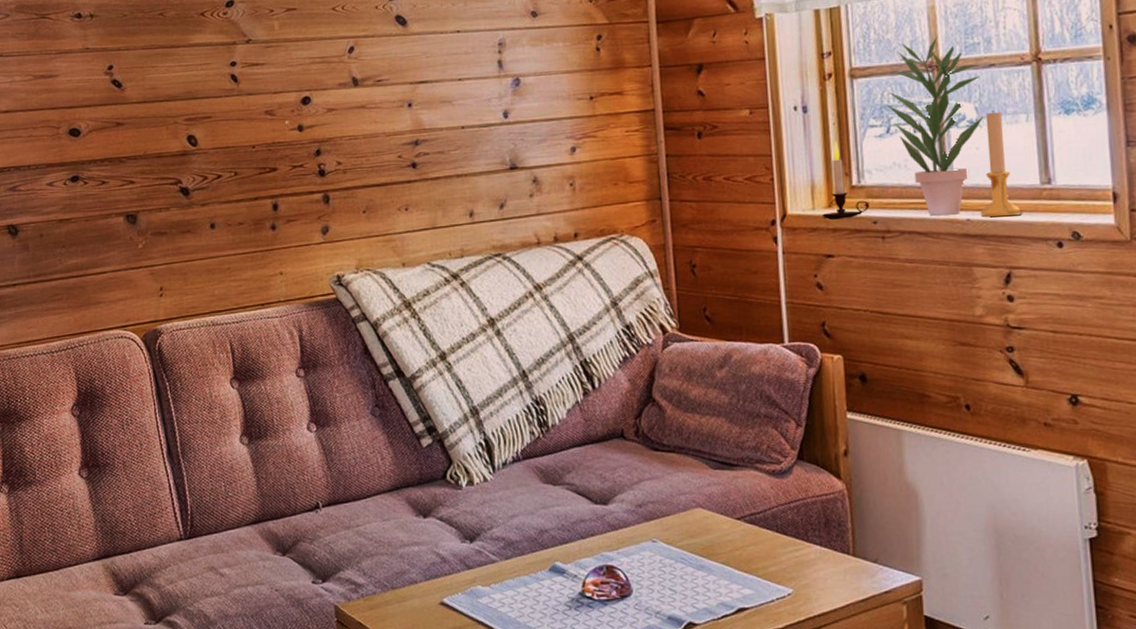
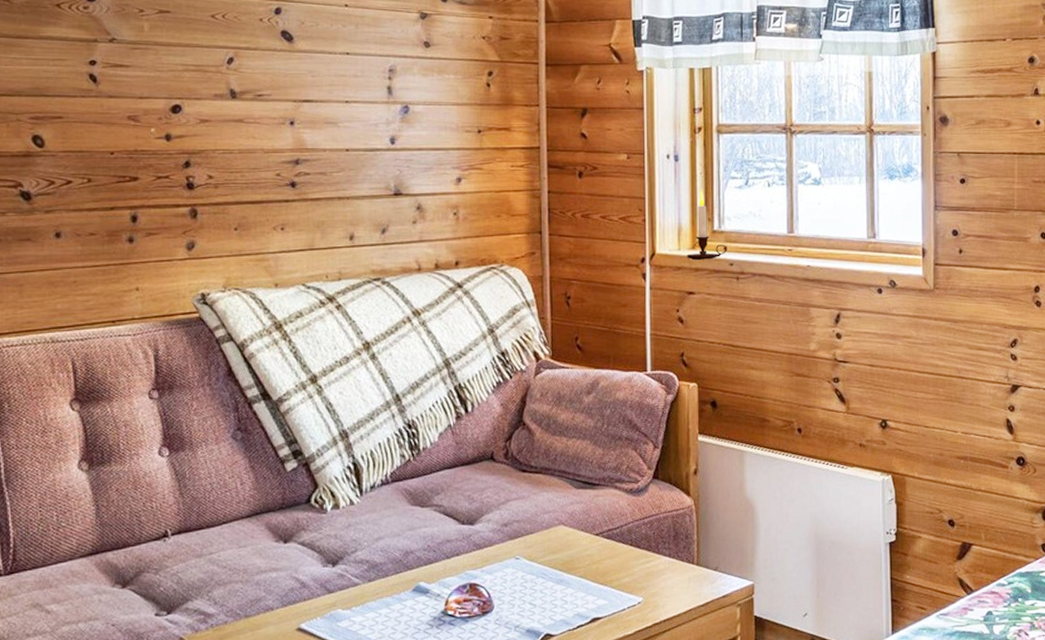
potted plant: present [886,35,984,217] -> none [746,102,826,262]
candle holder: present [980,110,1022,218] -> none [818,172,851,265]

